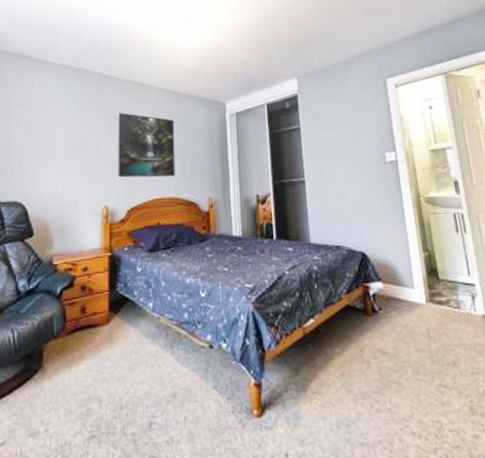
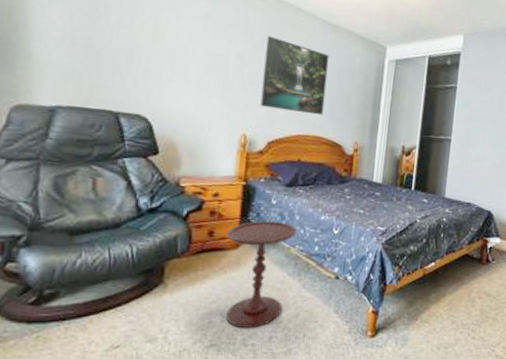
side table: none [97,290,164,414] -> present [225,221,297,328]

